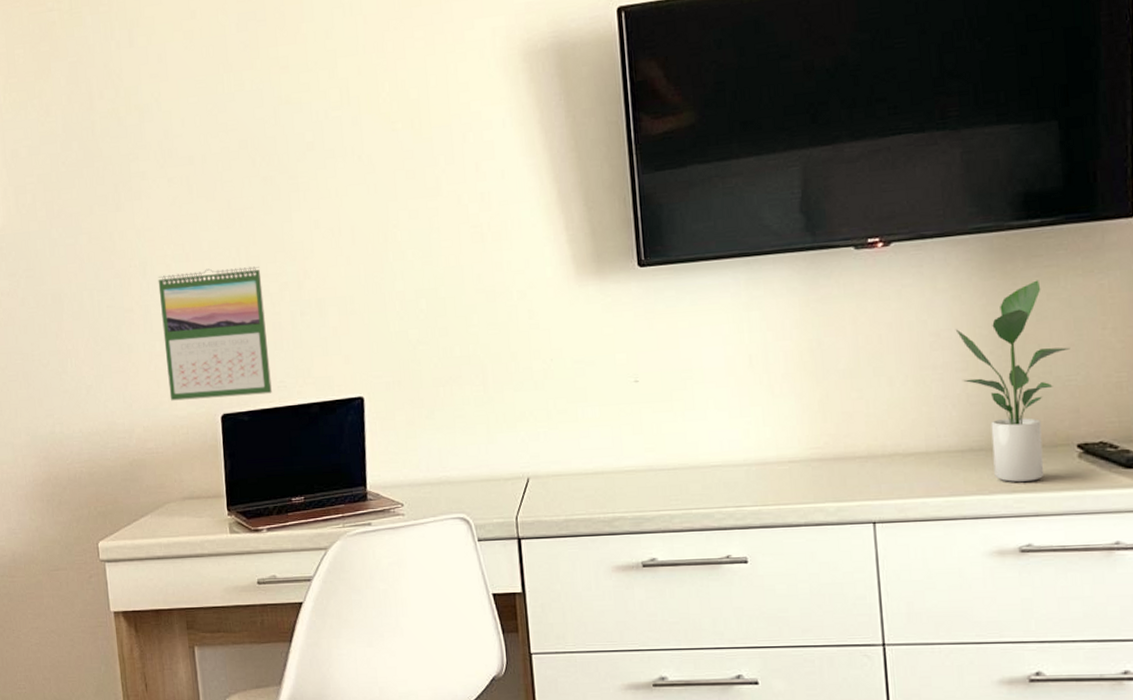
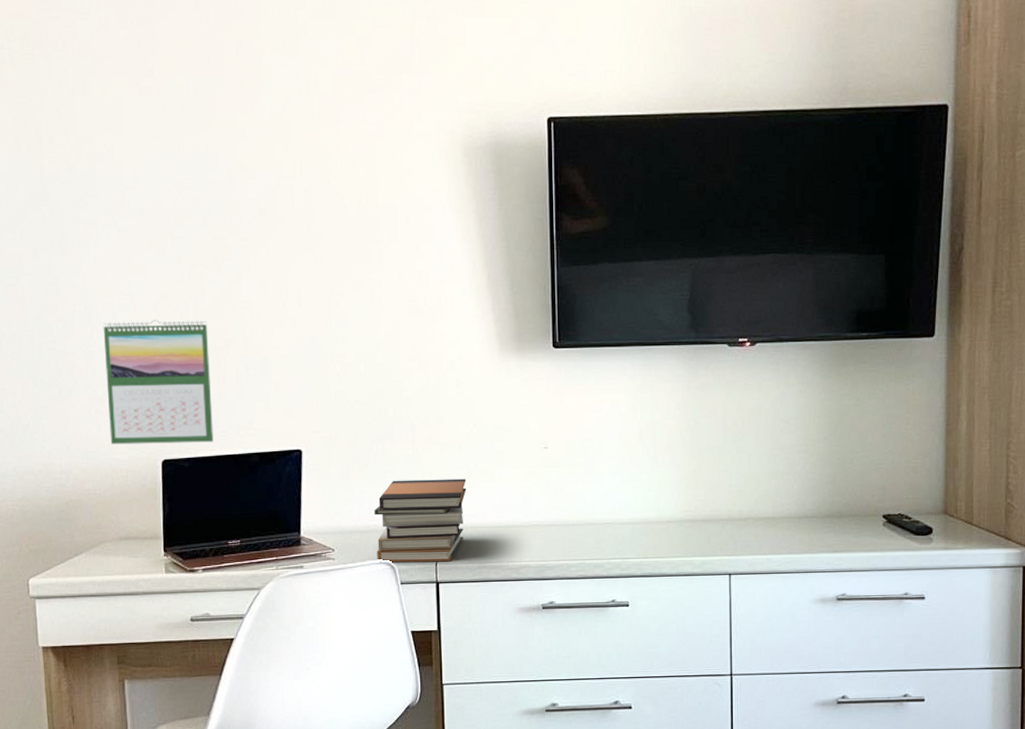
book stack: none [445,420,547,518] -> present [374,478,467,563]
potted plant: present [955,280,1071,483] -> none [800,382,883,544]

